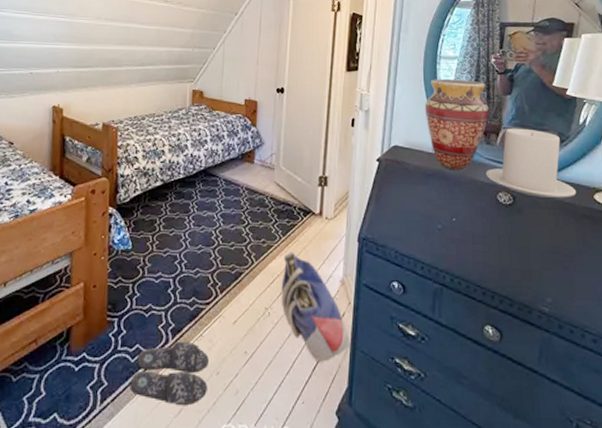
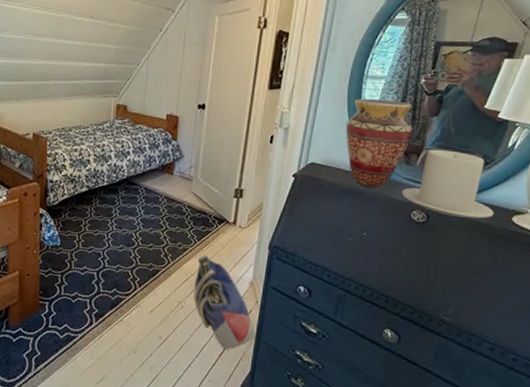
slippers: present [130,342,209,406] -> none [59,324,127,376]

